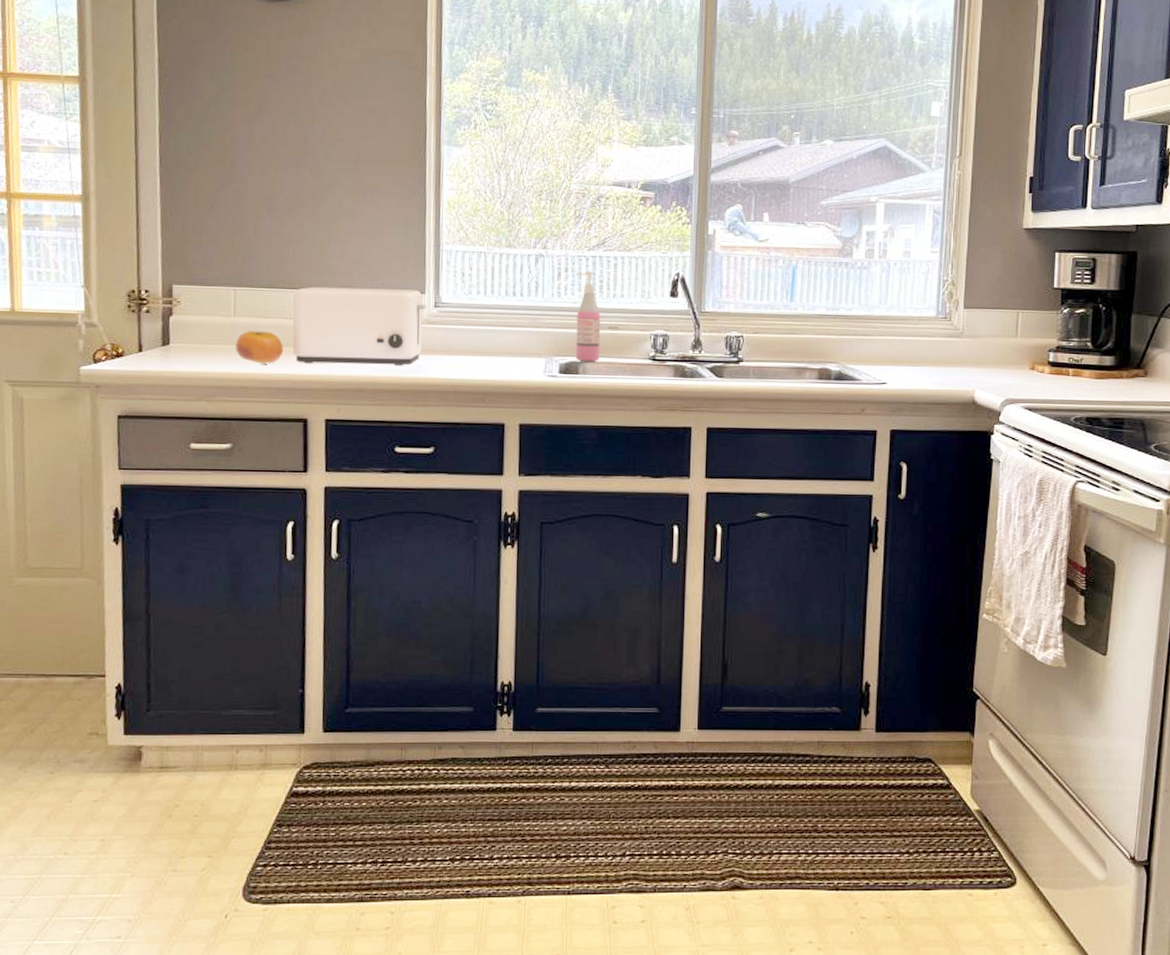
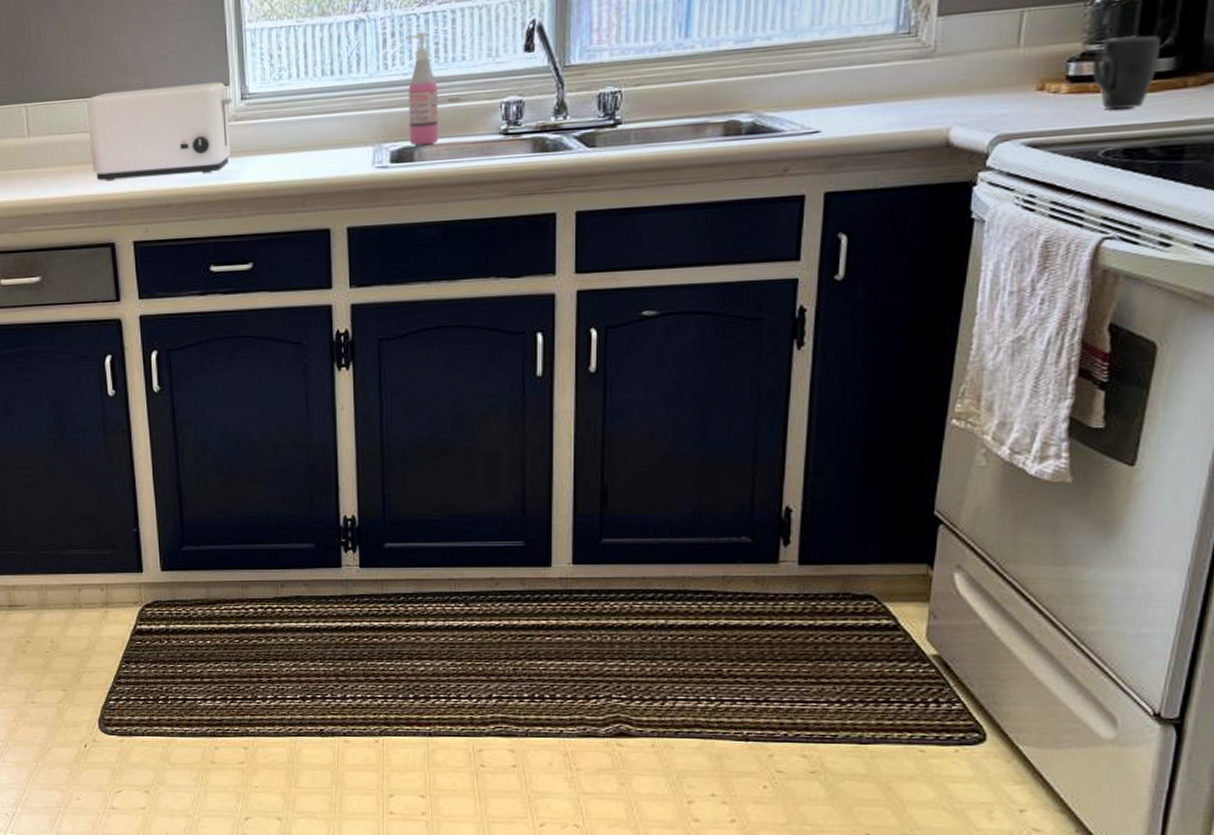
fruit: present [236,331,284,364] -> none [33,149,83,187]
mug: none [1064,338,1105,389] -> present [1092,35,1161,110]

